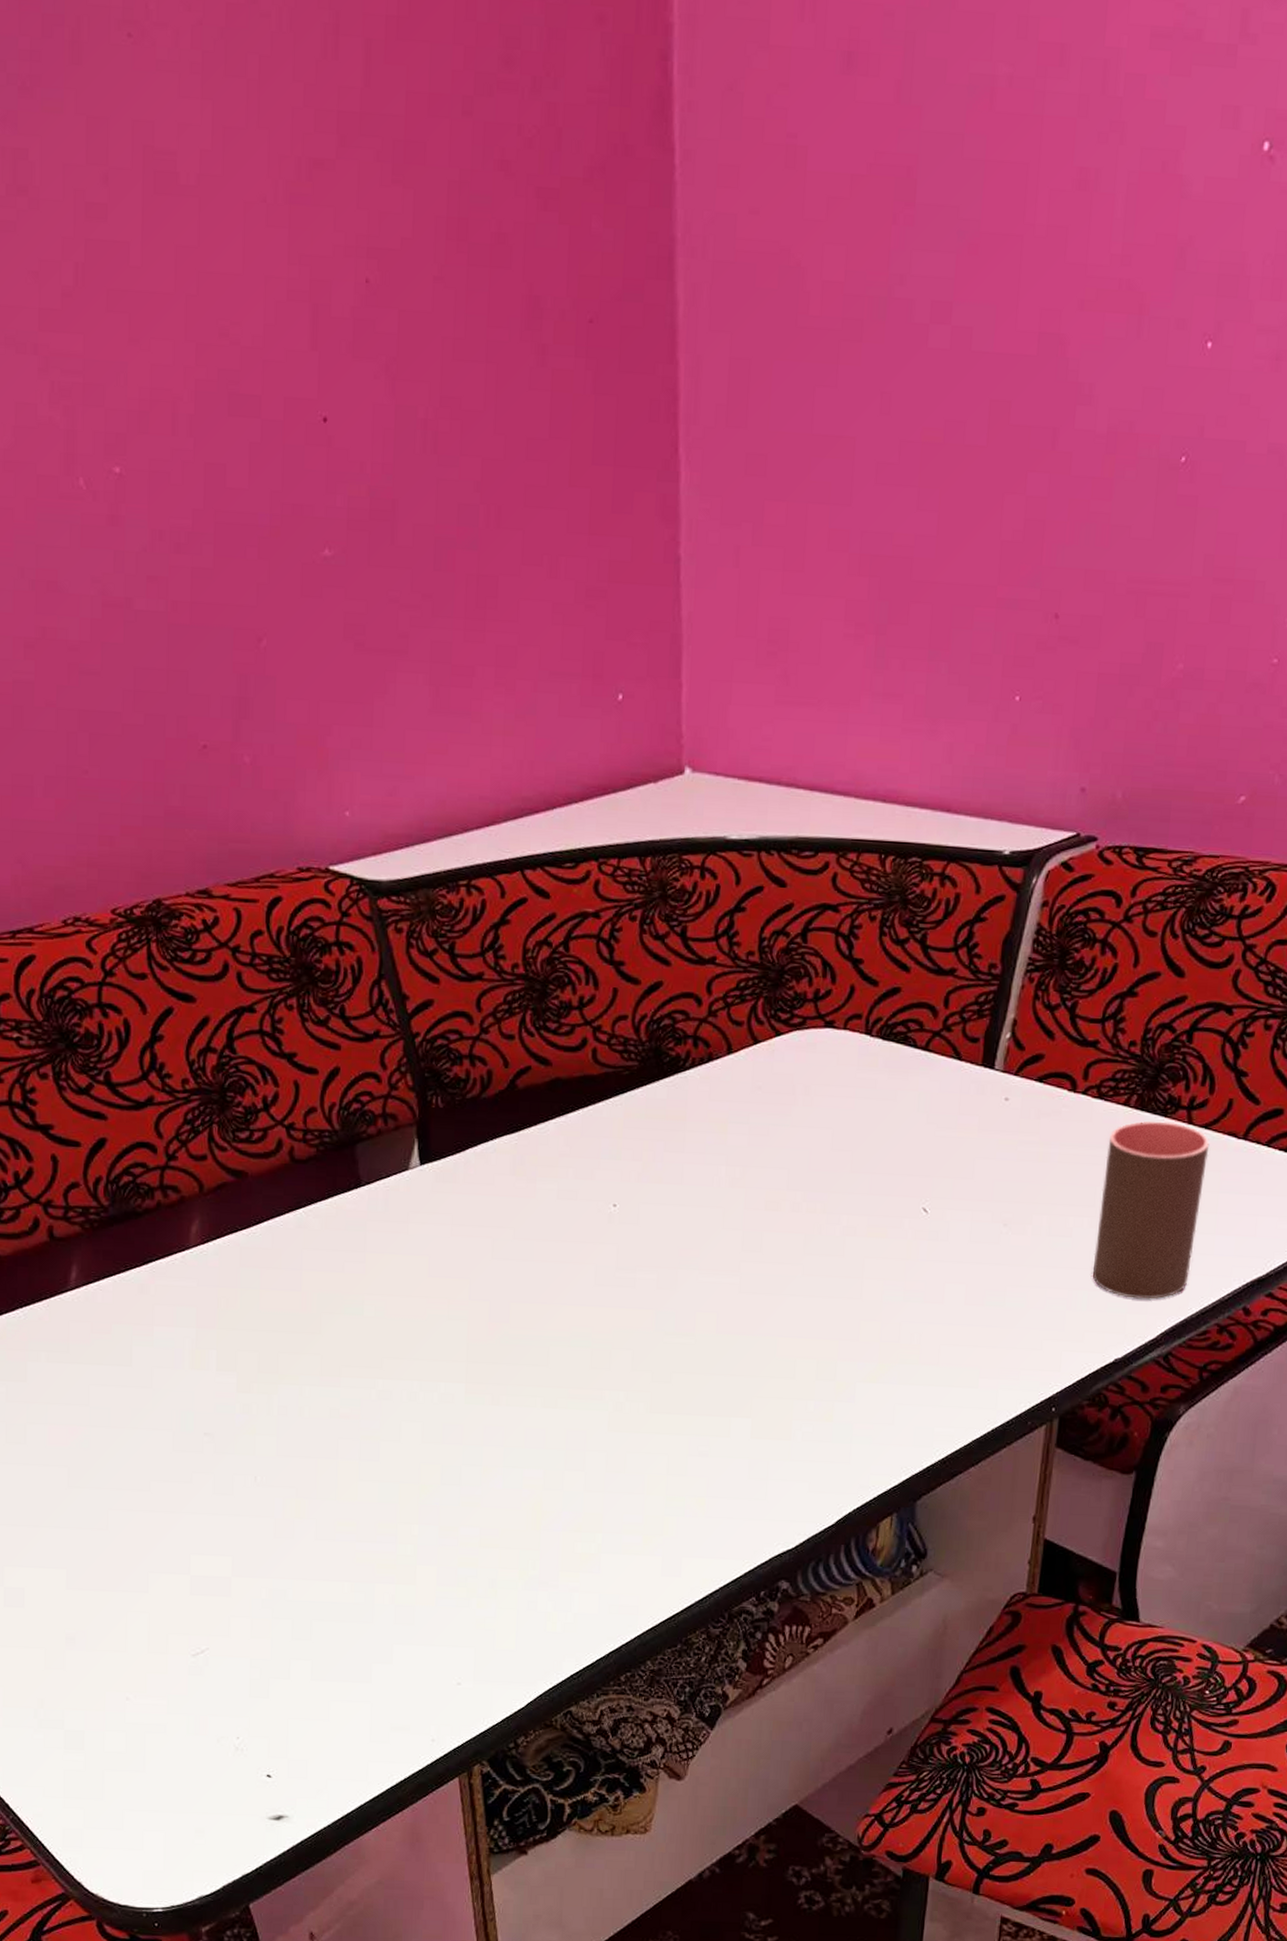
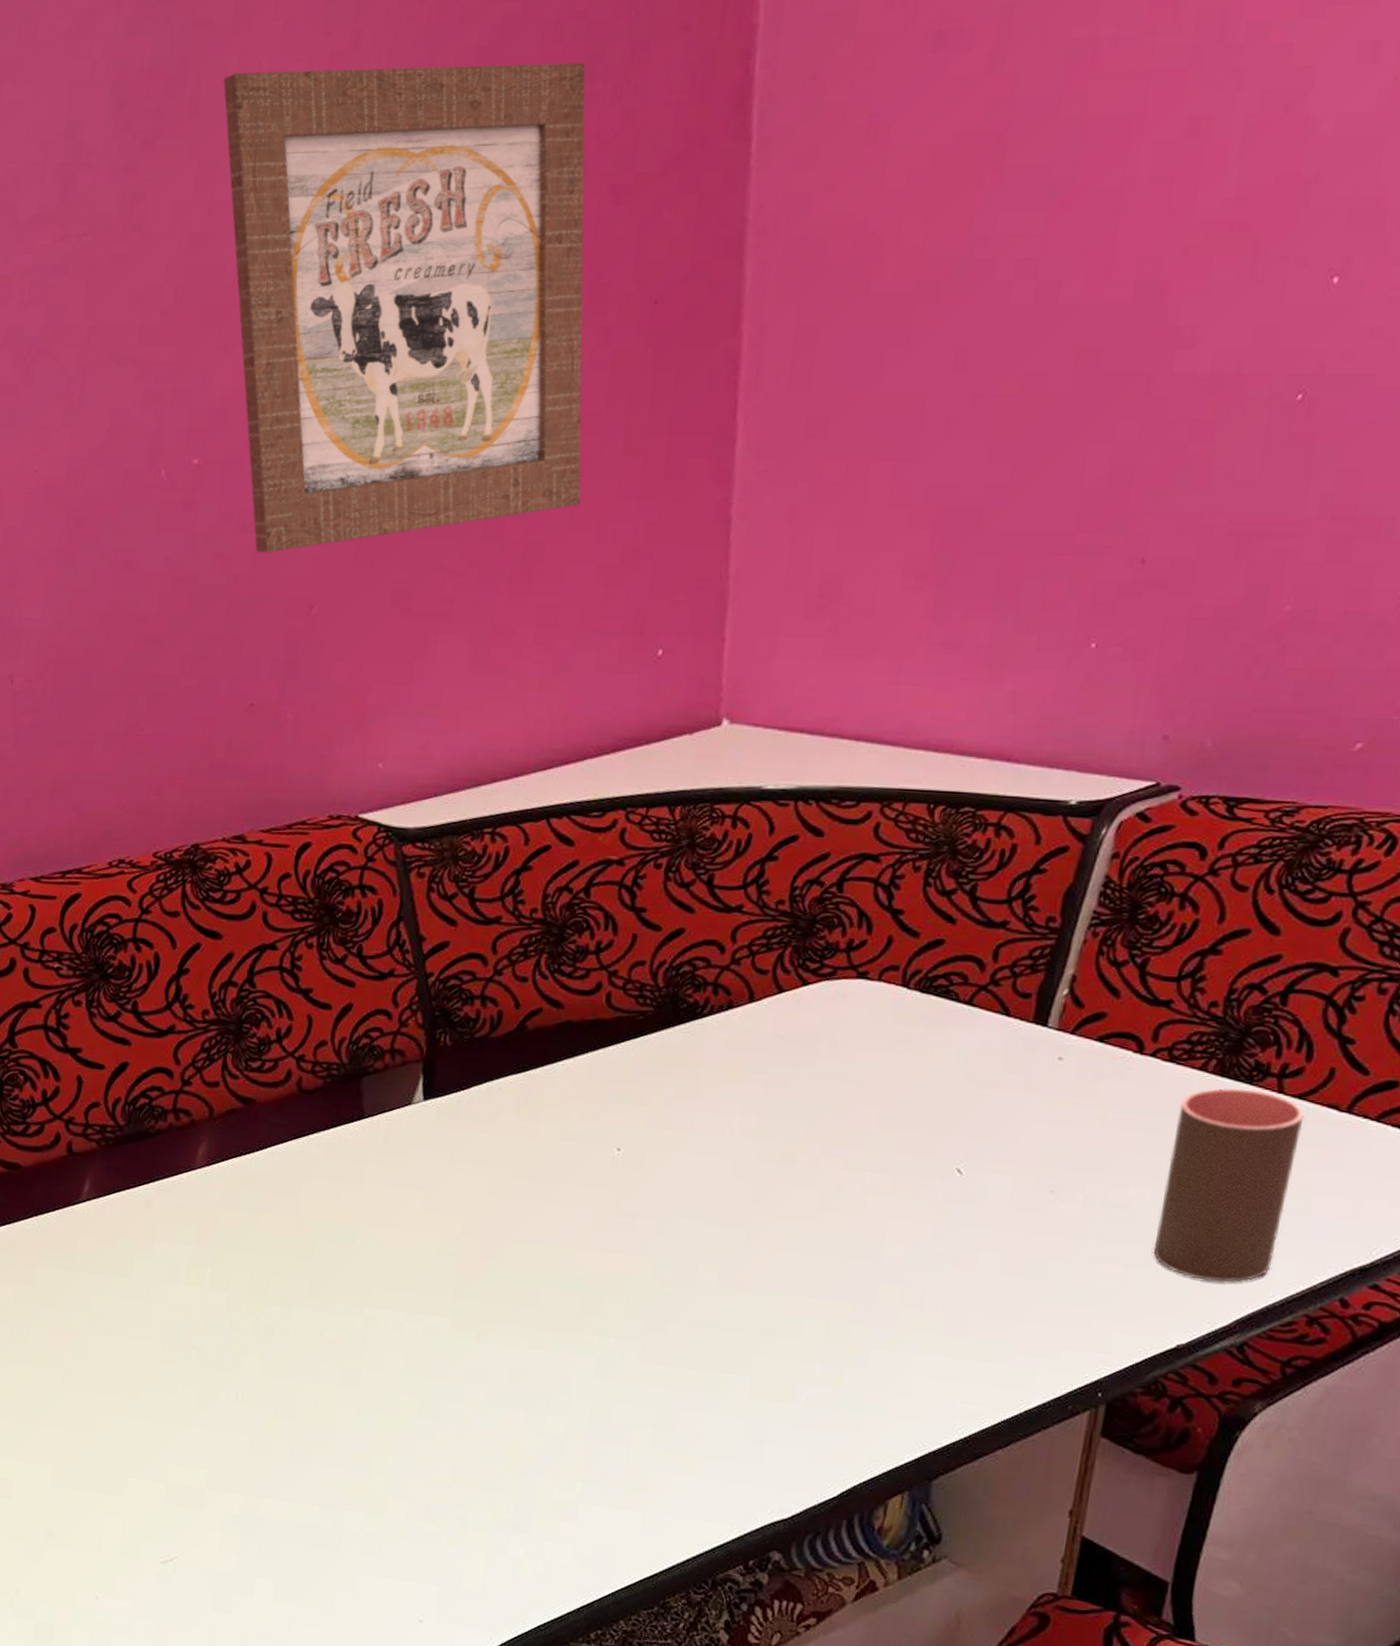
wall art: none [106,16,531,578] -> present [223,63,586,553]

